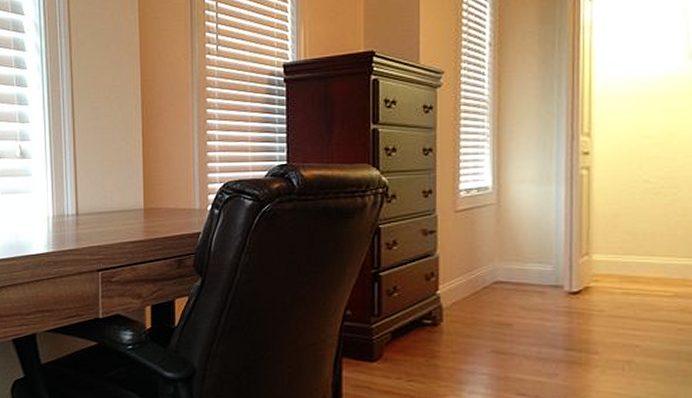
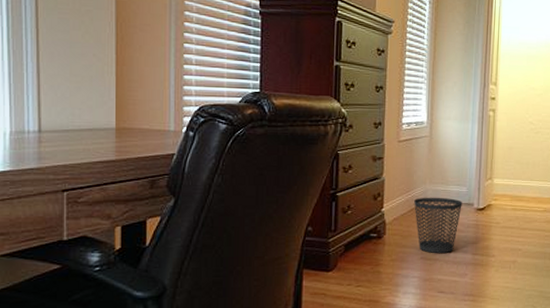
wastebasket: none [479,277,547,347] -> present [414,197,462,254]

